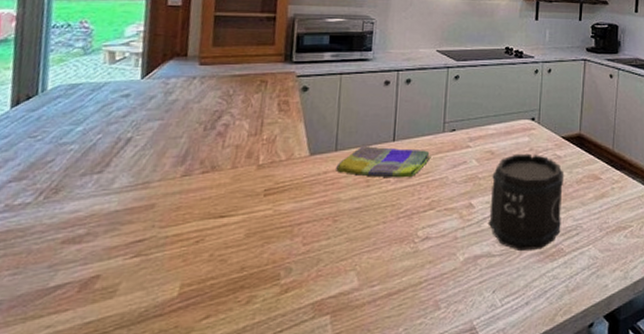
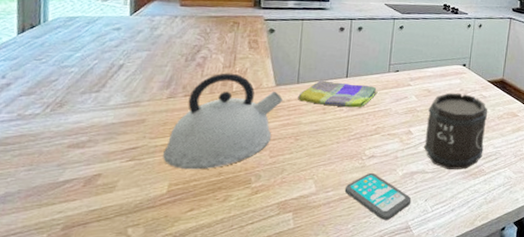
kettle: none [174,142,319,265] -> present [163,73,284,170]
smartphone: none [393,258,475,320] -> present [344,172,411,220]

